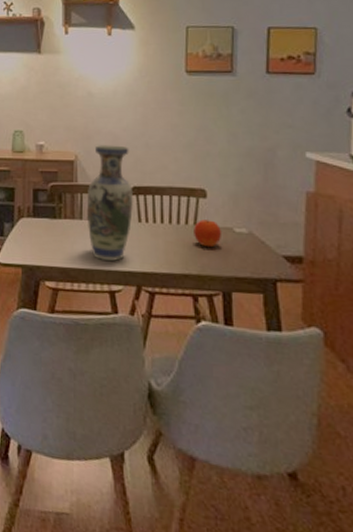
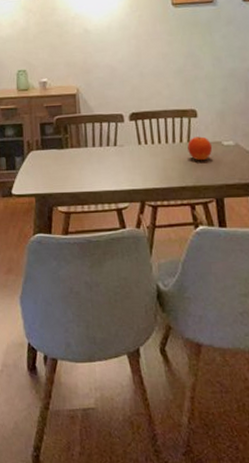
vase: present [87,145,134,261] -> none [90,76,134,182]

